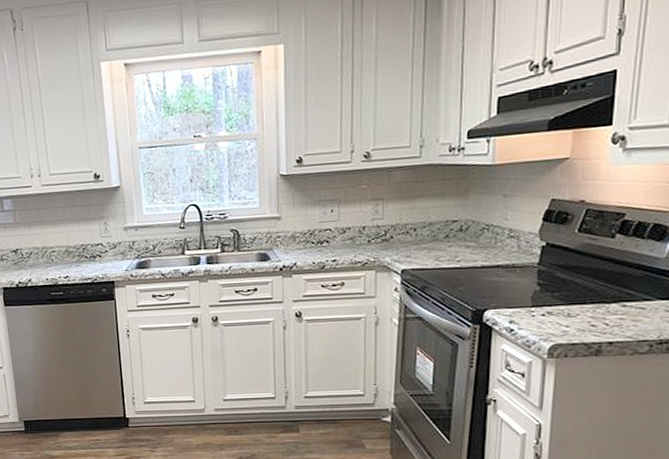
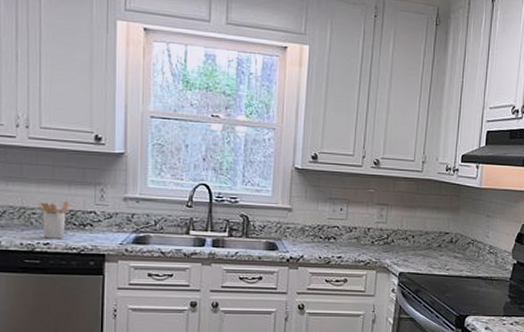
utensil holder: none [56,236,80,272] -> present [38,200,69,239]

